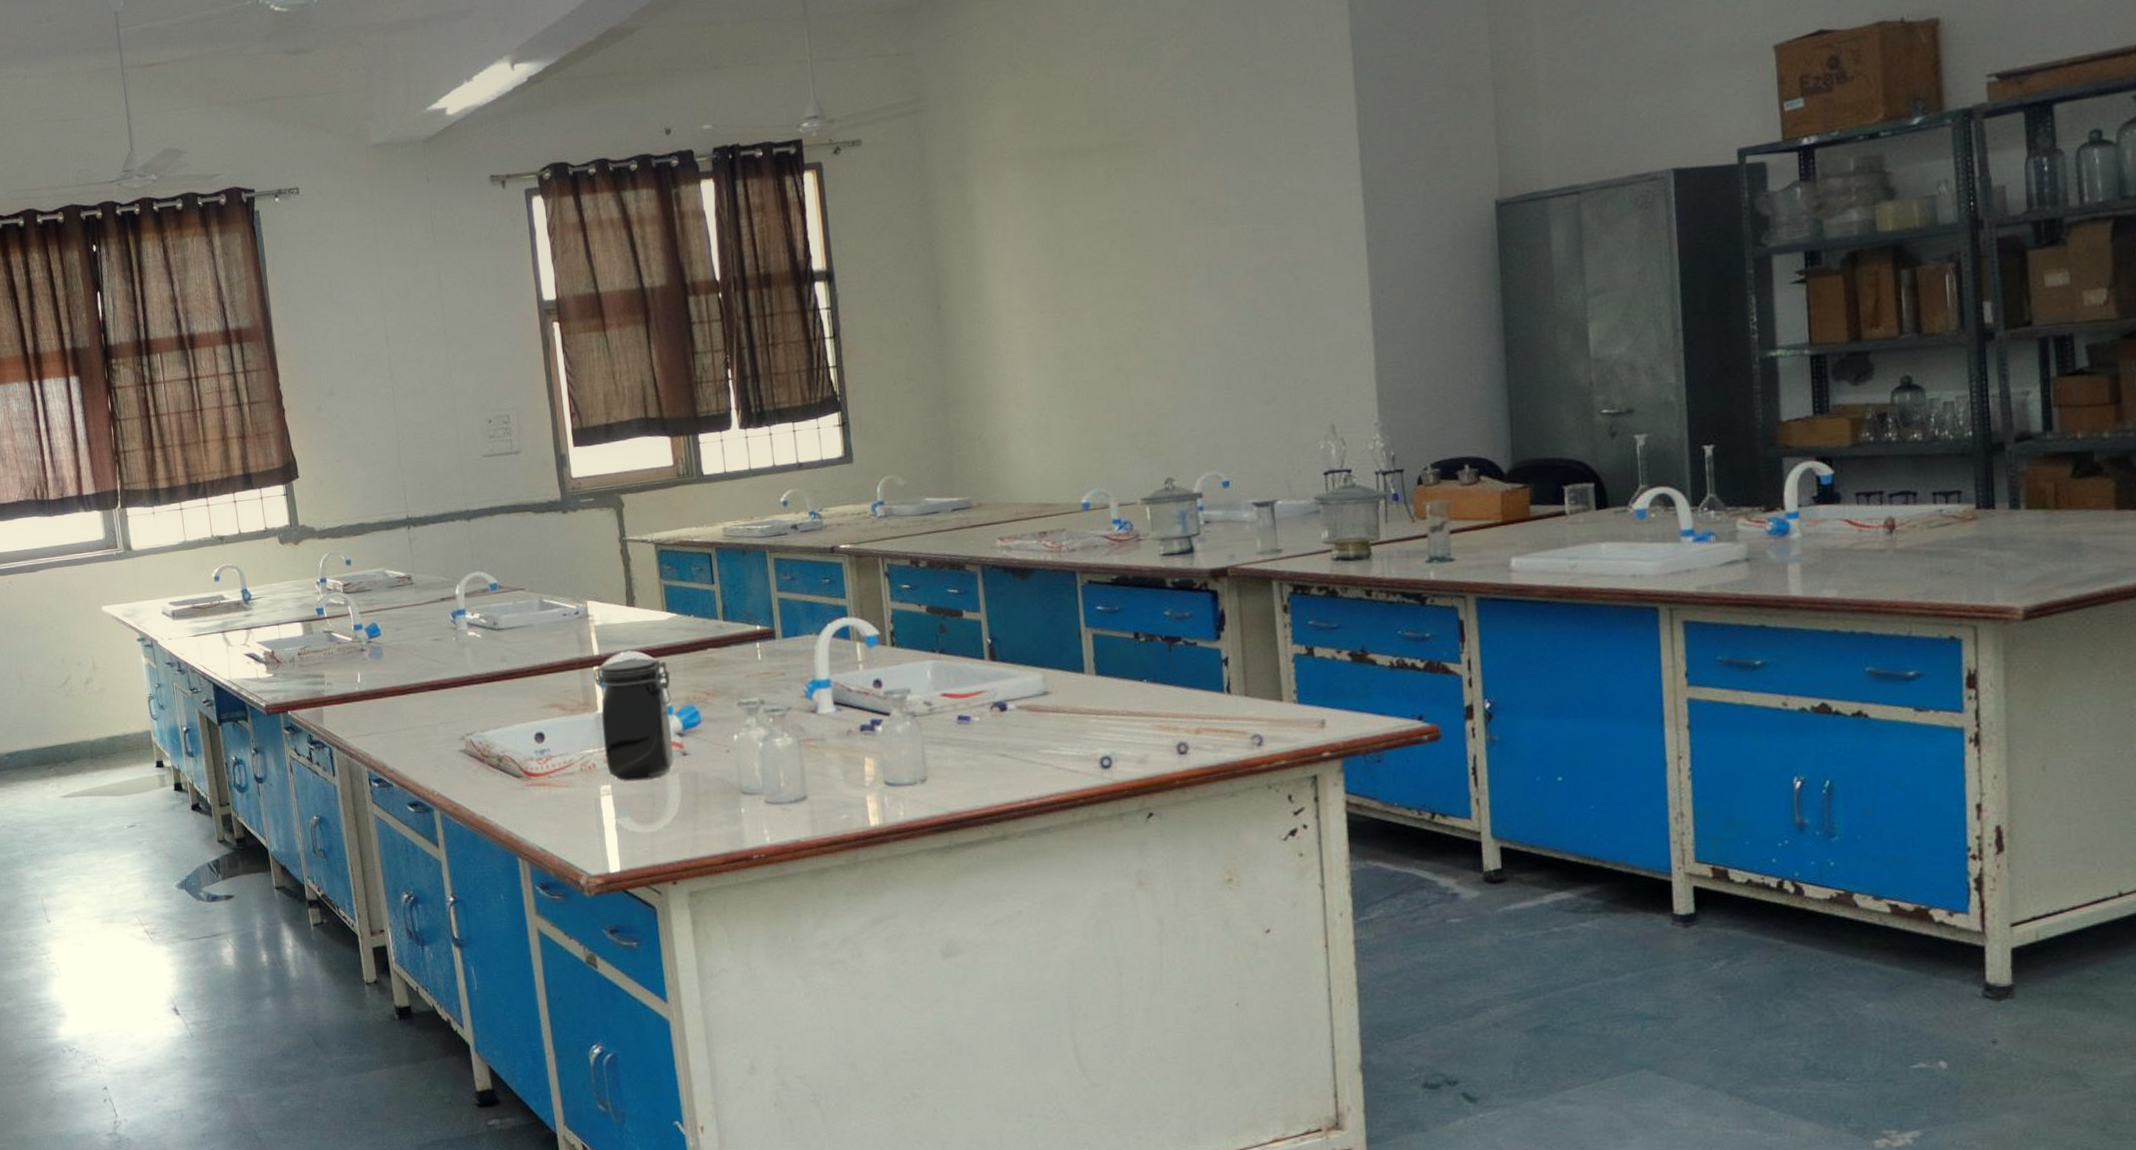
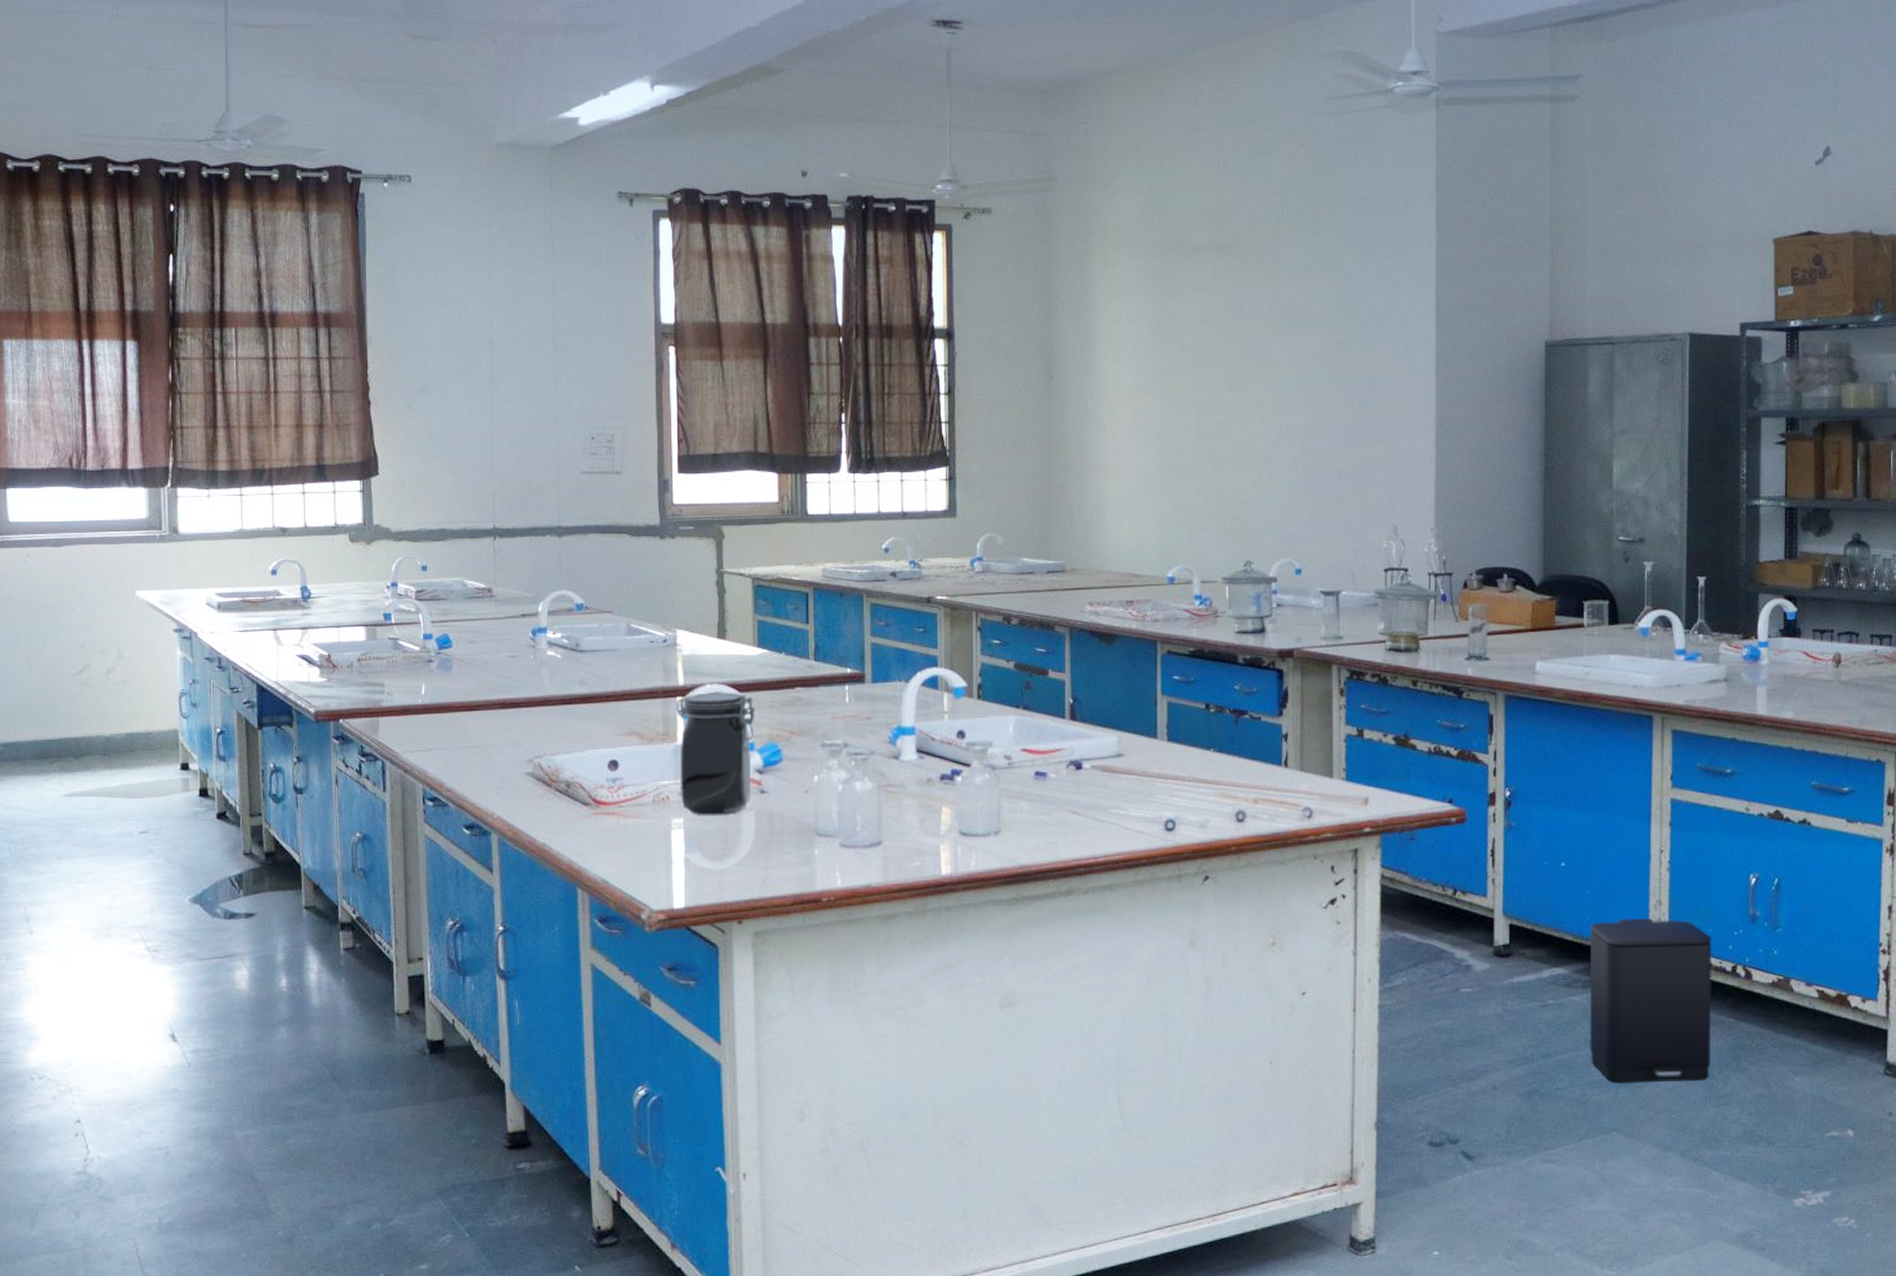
pedal bin: none [1598,833,1758,1015] -> present [1589,919,1712,1083]

